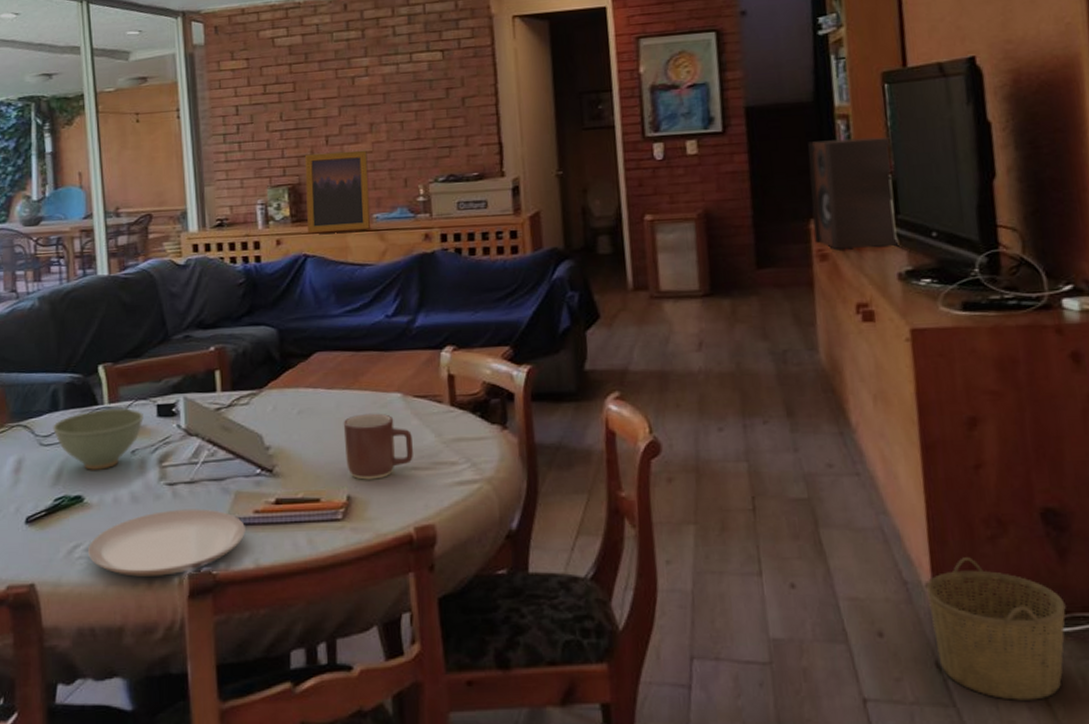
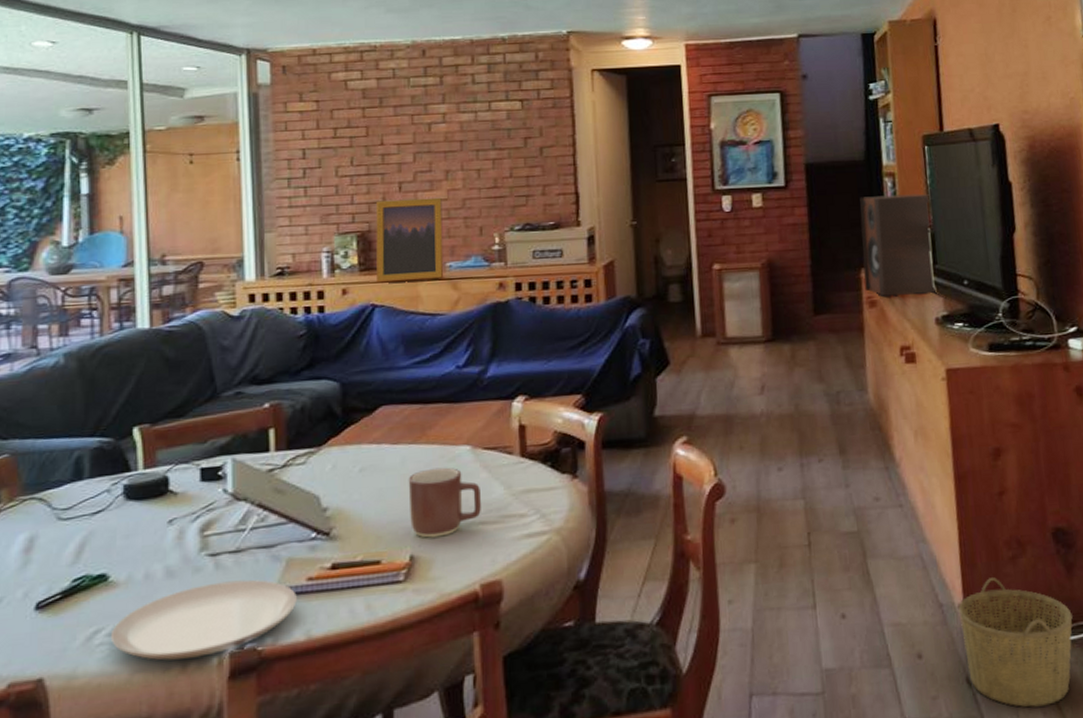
bowl: present [53,407,144,471] -> none [75,473,184,546]

